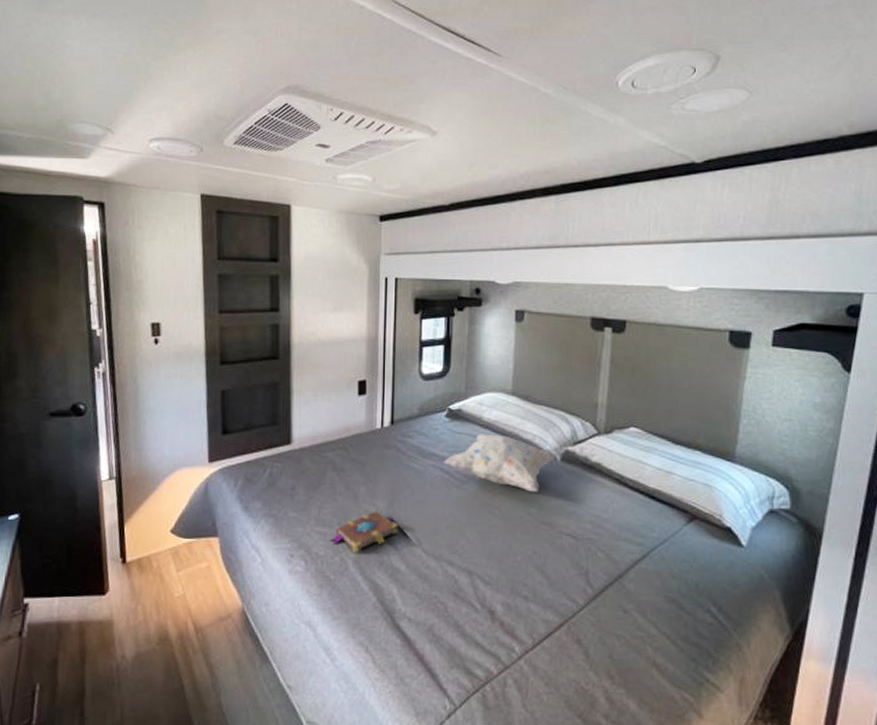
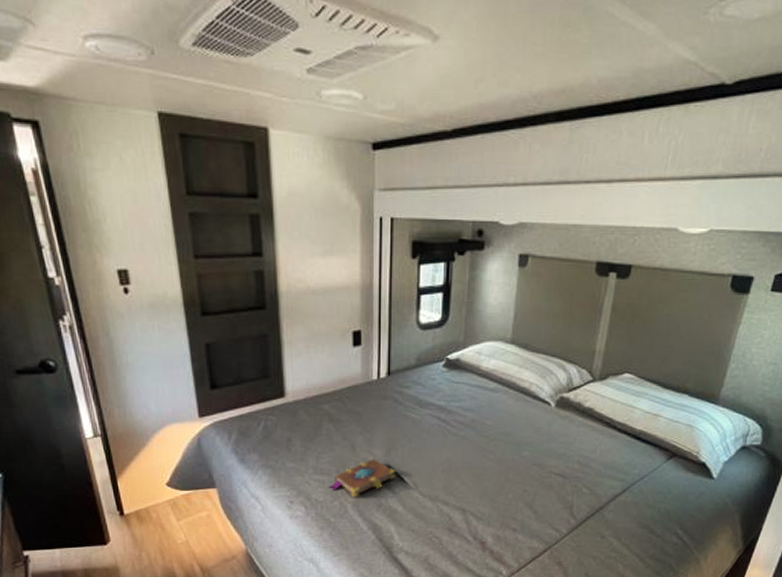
decorative pillow: present [443,434,558,493] -> none [440,383,553,438]

